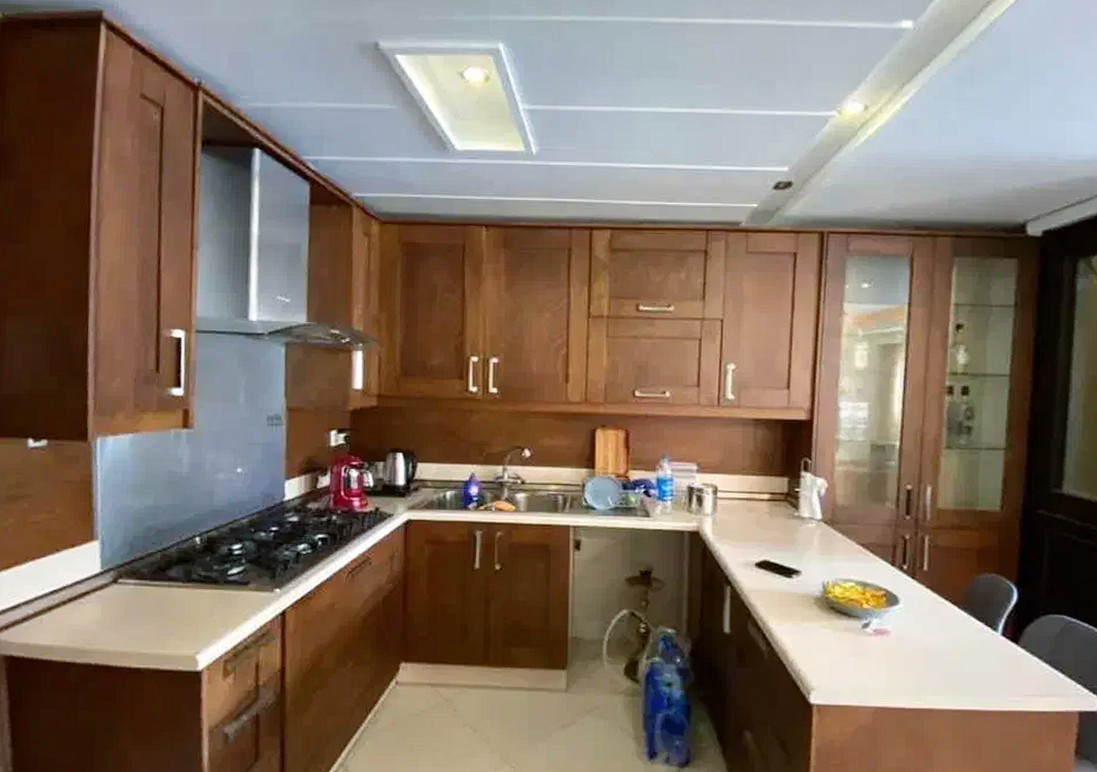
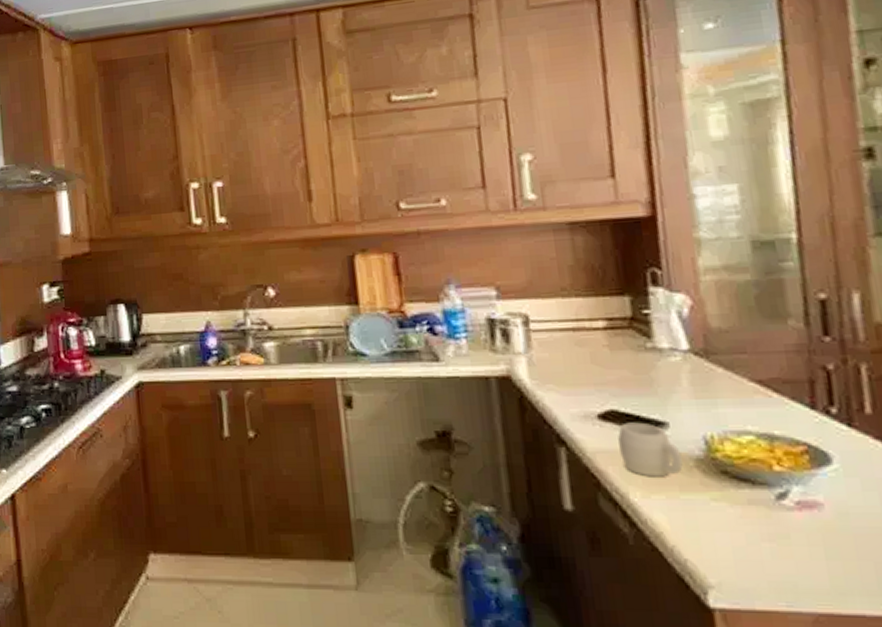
mug: none [767,570,807,610] -> present [618,422,683,477]

